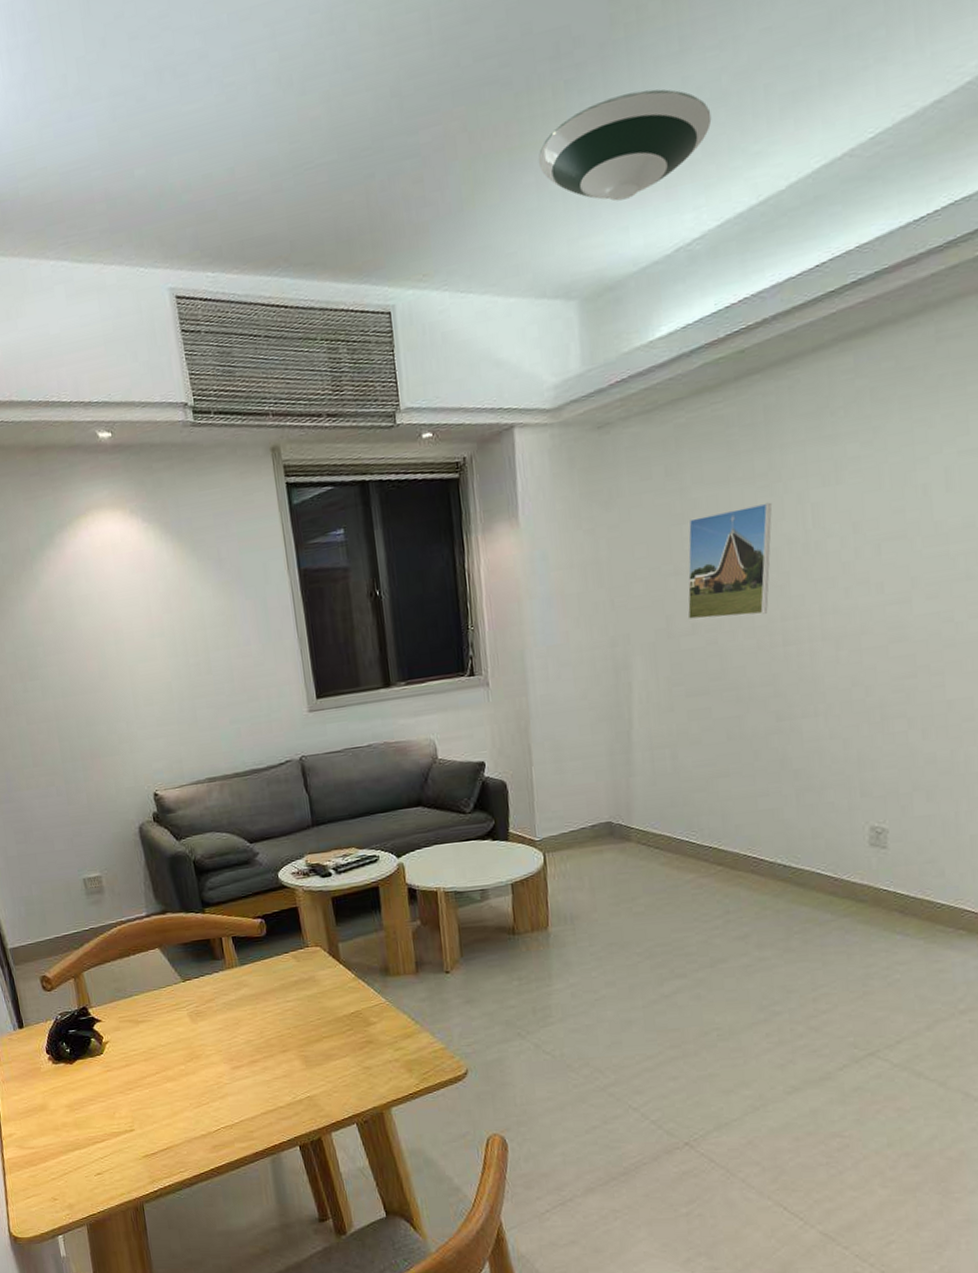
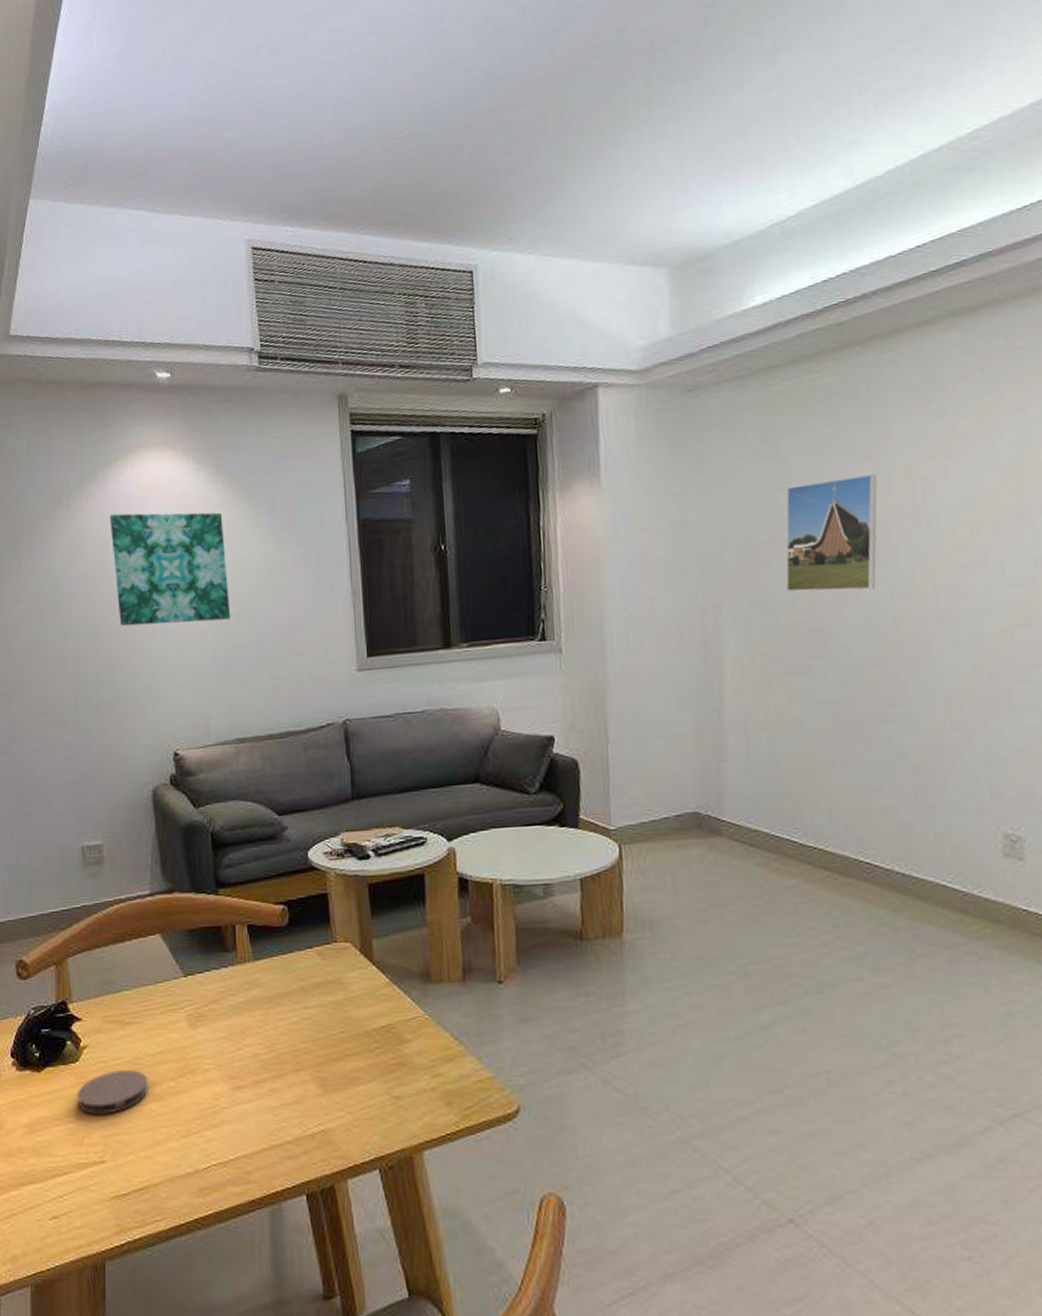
wall art: none [71,569,192,682] -> present [109,512,231,627]
coaster: none [105,1058,163,1095] -> present [77,1070,148,1115]
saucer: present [538,89,712,202] -> none [629,82,806,179]

